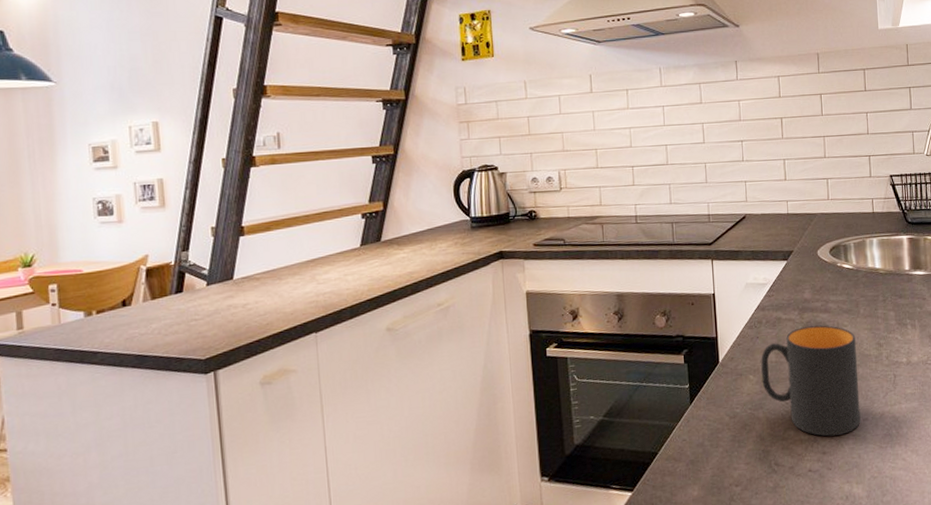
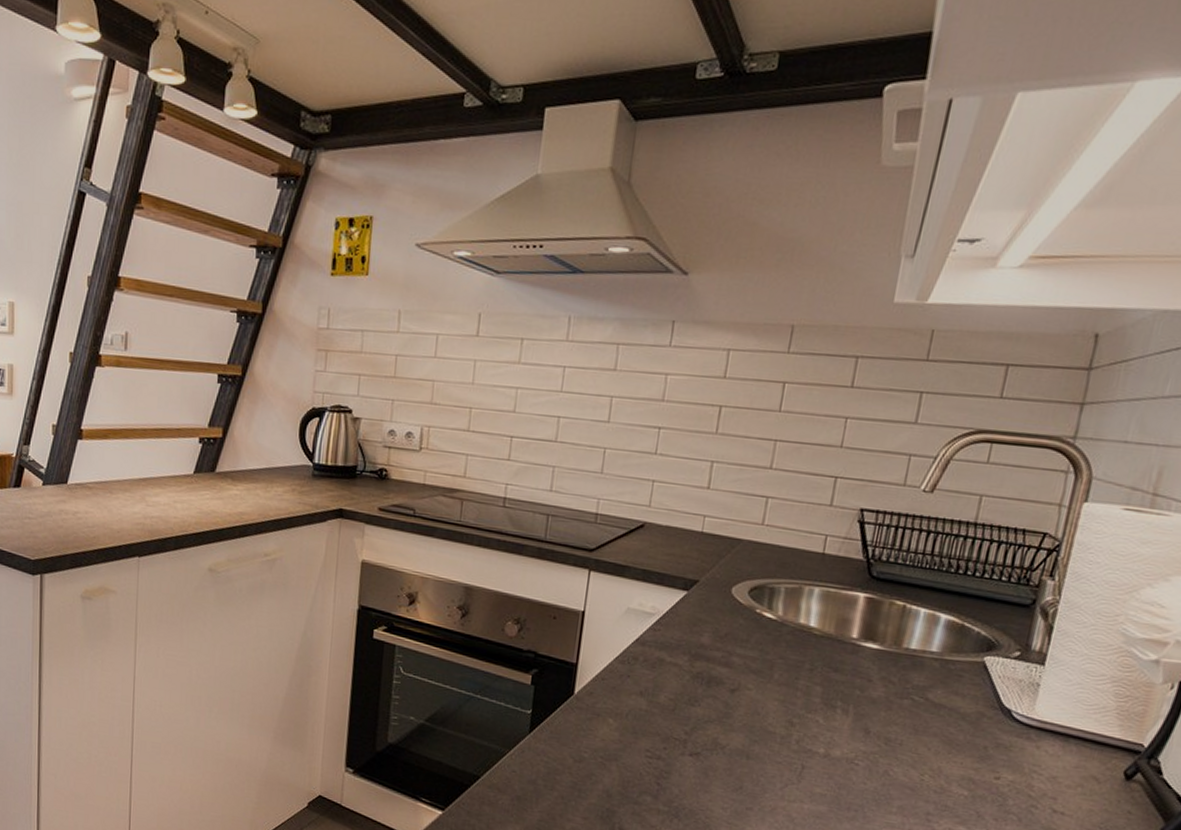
mug: present [761,325,861,437] -> none [623,677,760,819]

